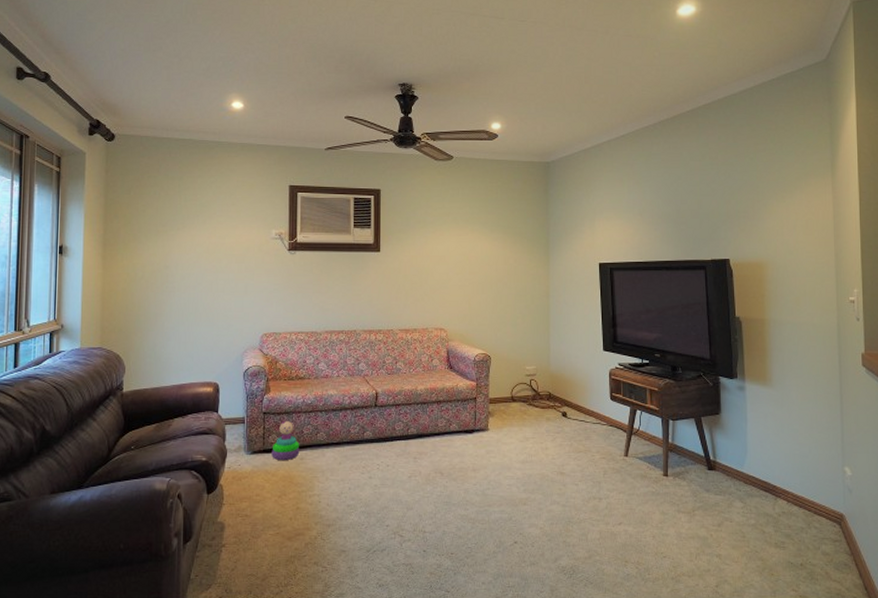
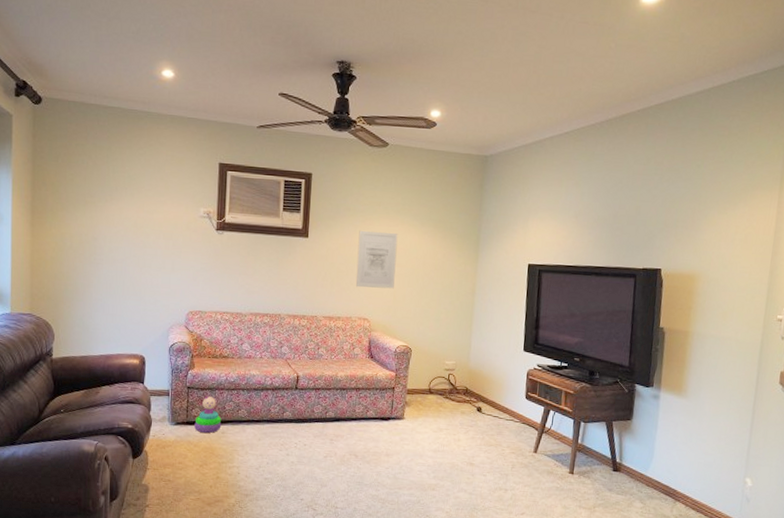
wall art: none [429,241,469,298] -> present [356,230,398,289]

